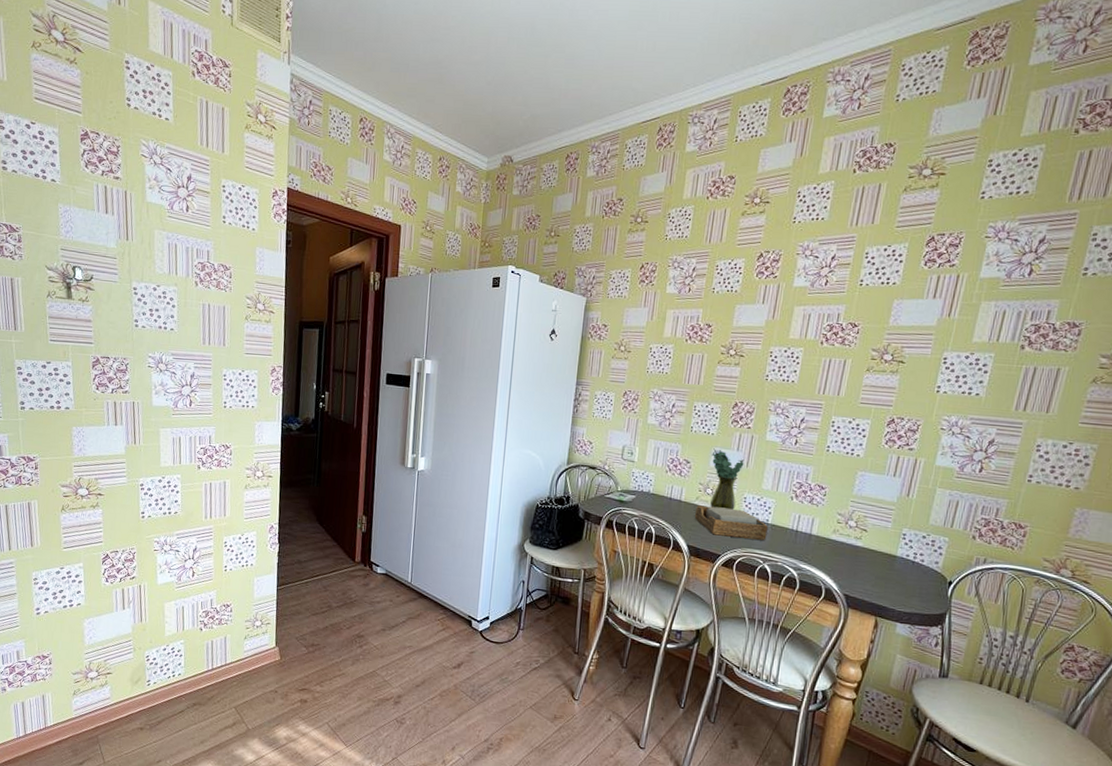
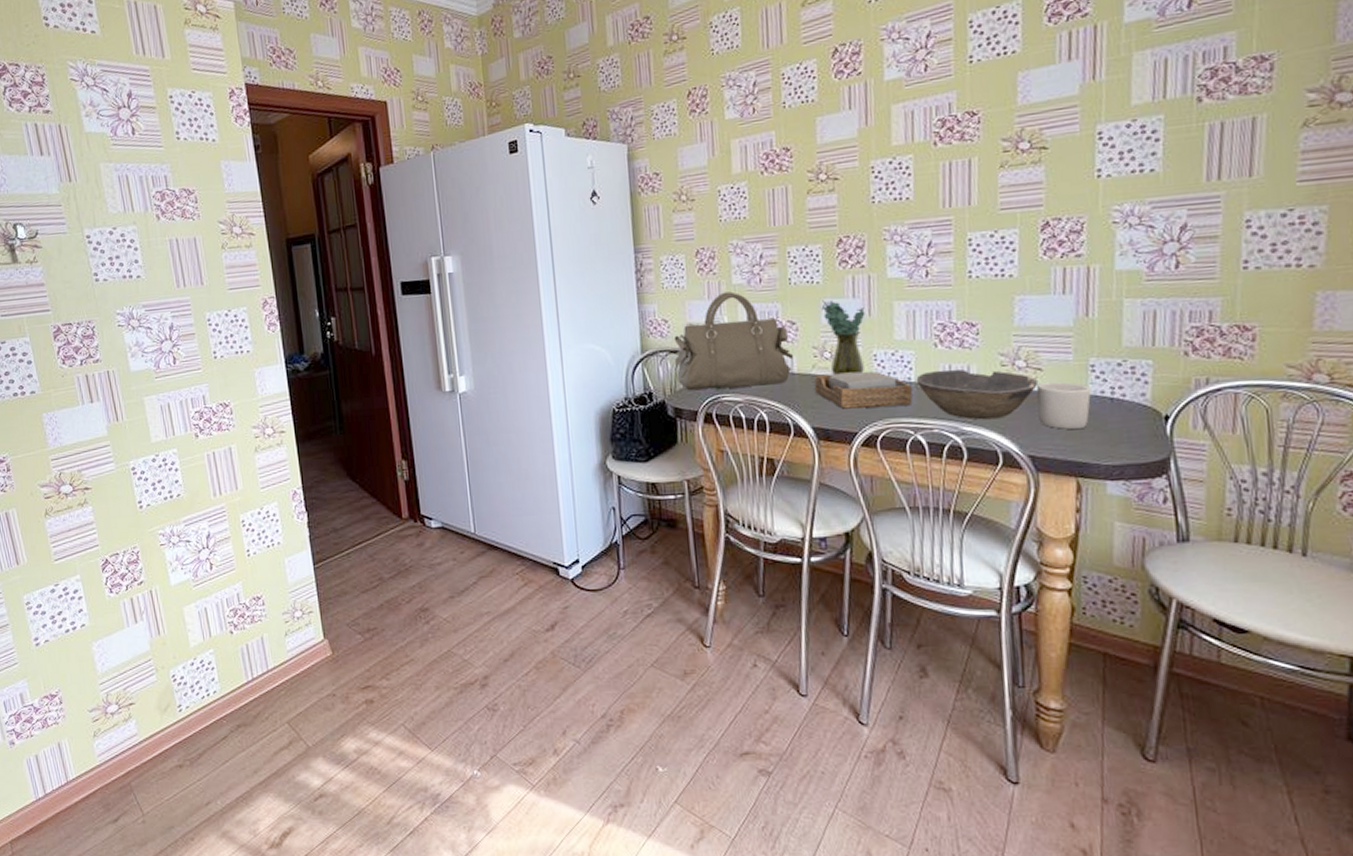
shoulder bag: none [591,428,683,507] -> present [673,291,793,391]
bowl: none [772,517,863,563] -> present [916,369,1039,420]
mug: none [857,541,900,581] -> present [1036,381,1092,430]

